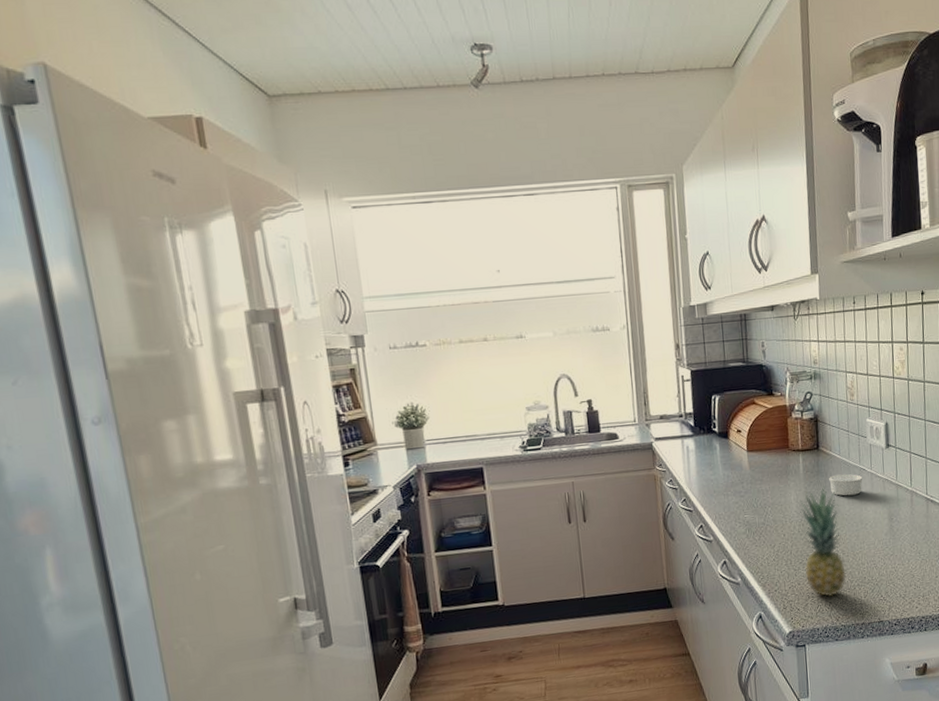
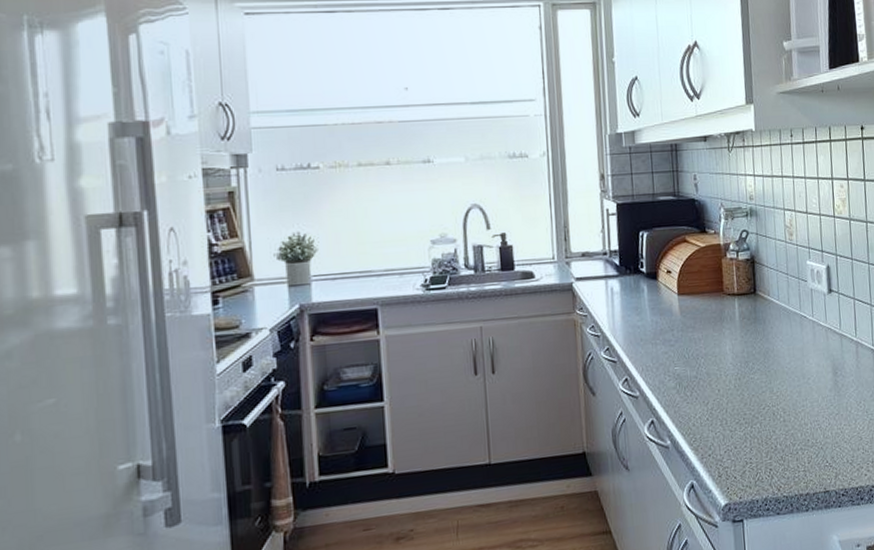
fruit: present [800,486,846,597] -> none [736,335,788,463]
ramekin: present [829,474,863,496] -> none [767,321,804,347]

